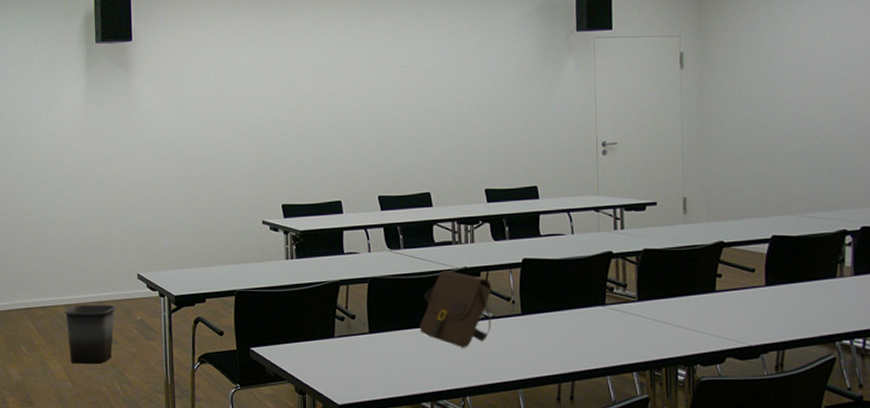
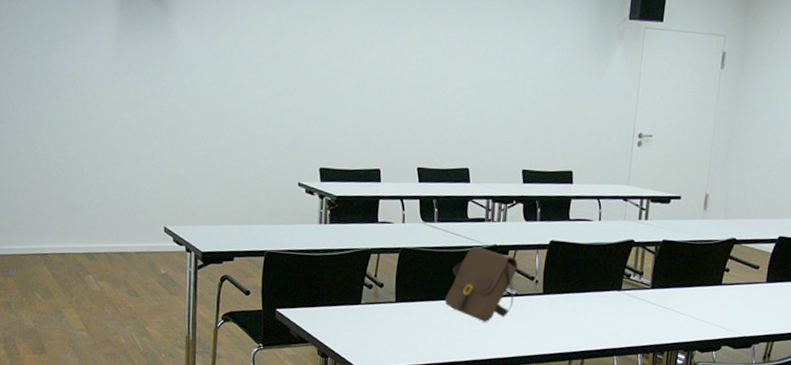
waste bin: present [63,304,117,364] -> none [82,254,140,315]

